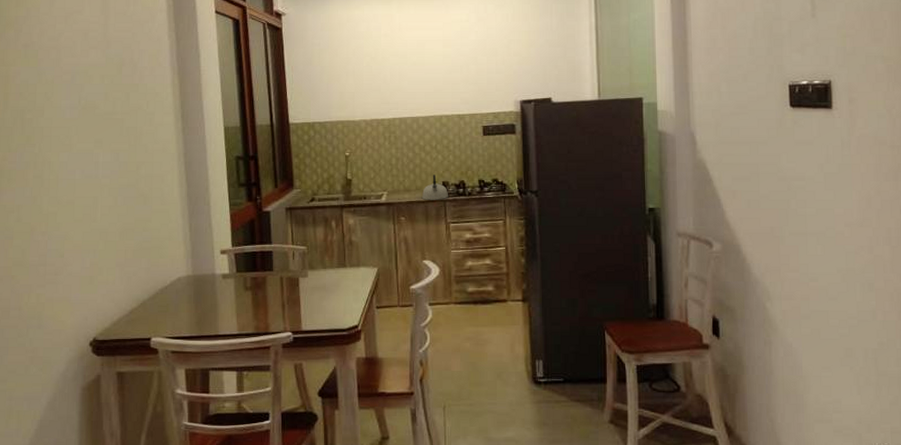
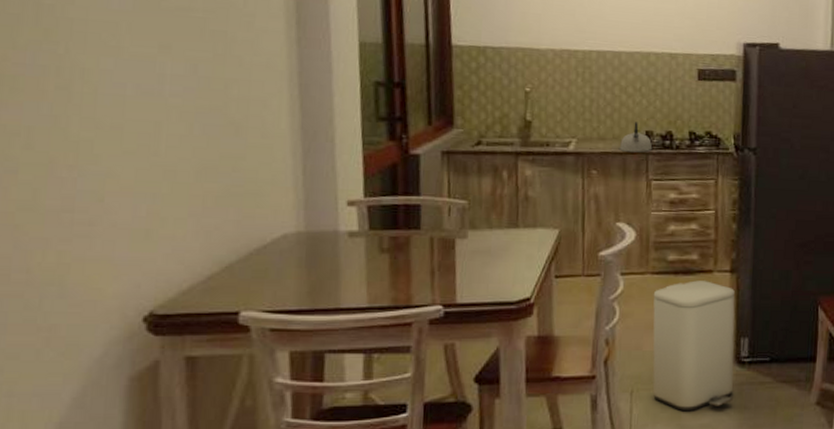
pedal bin: none [457,309,533,425] -> present [652,280,735,411]

